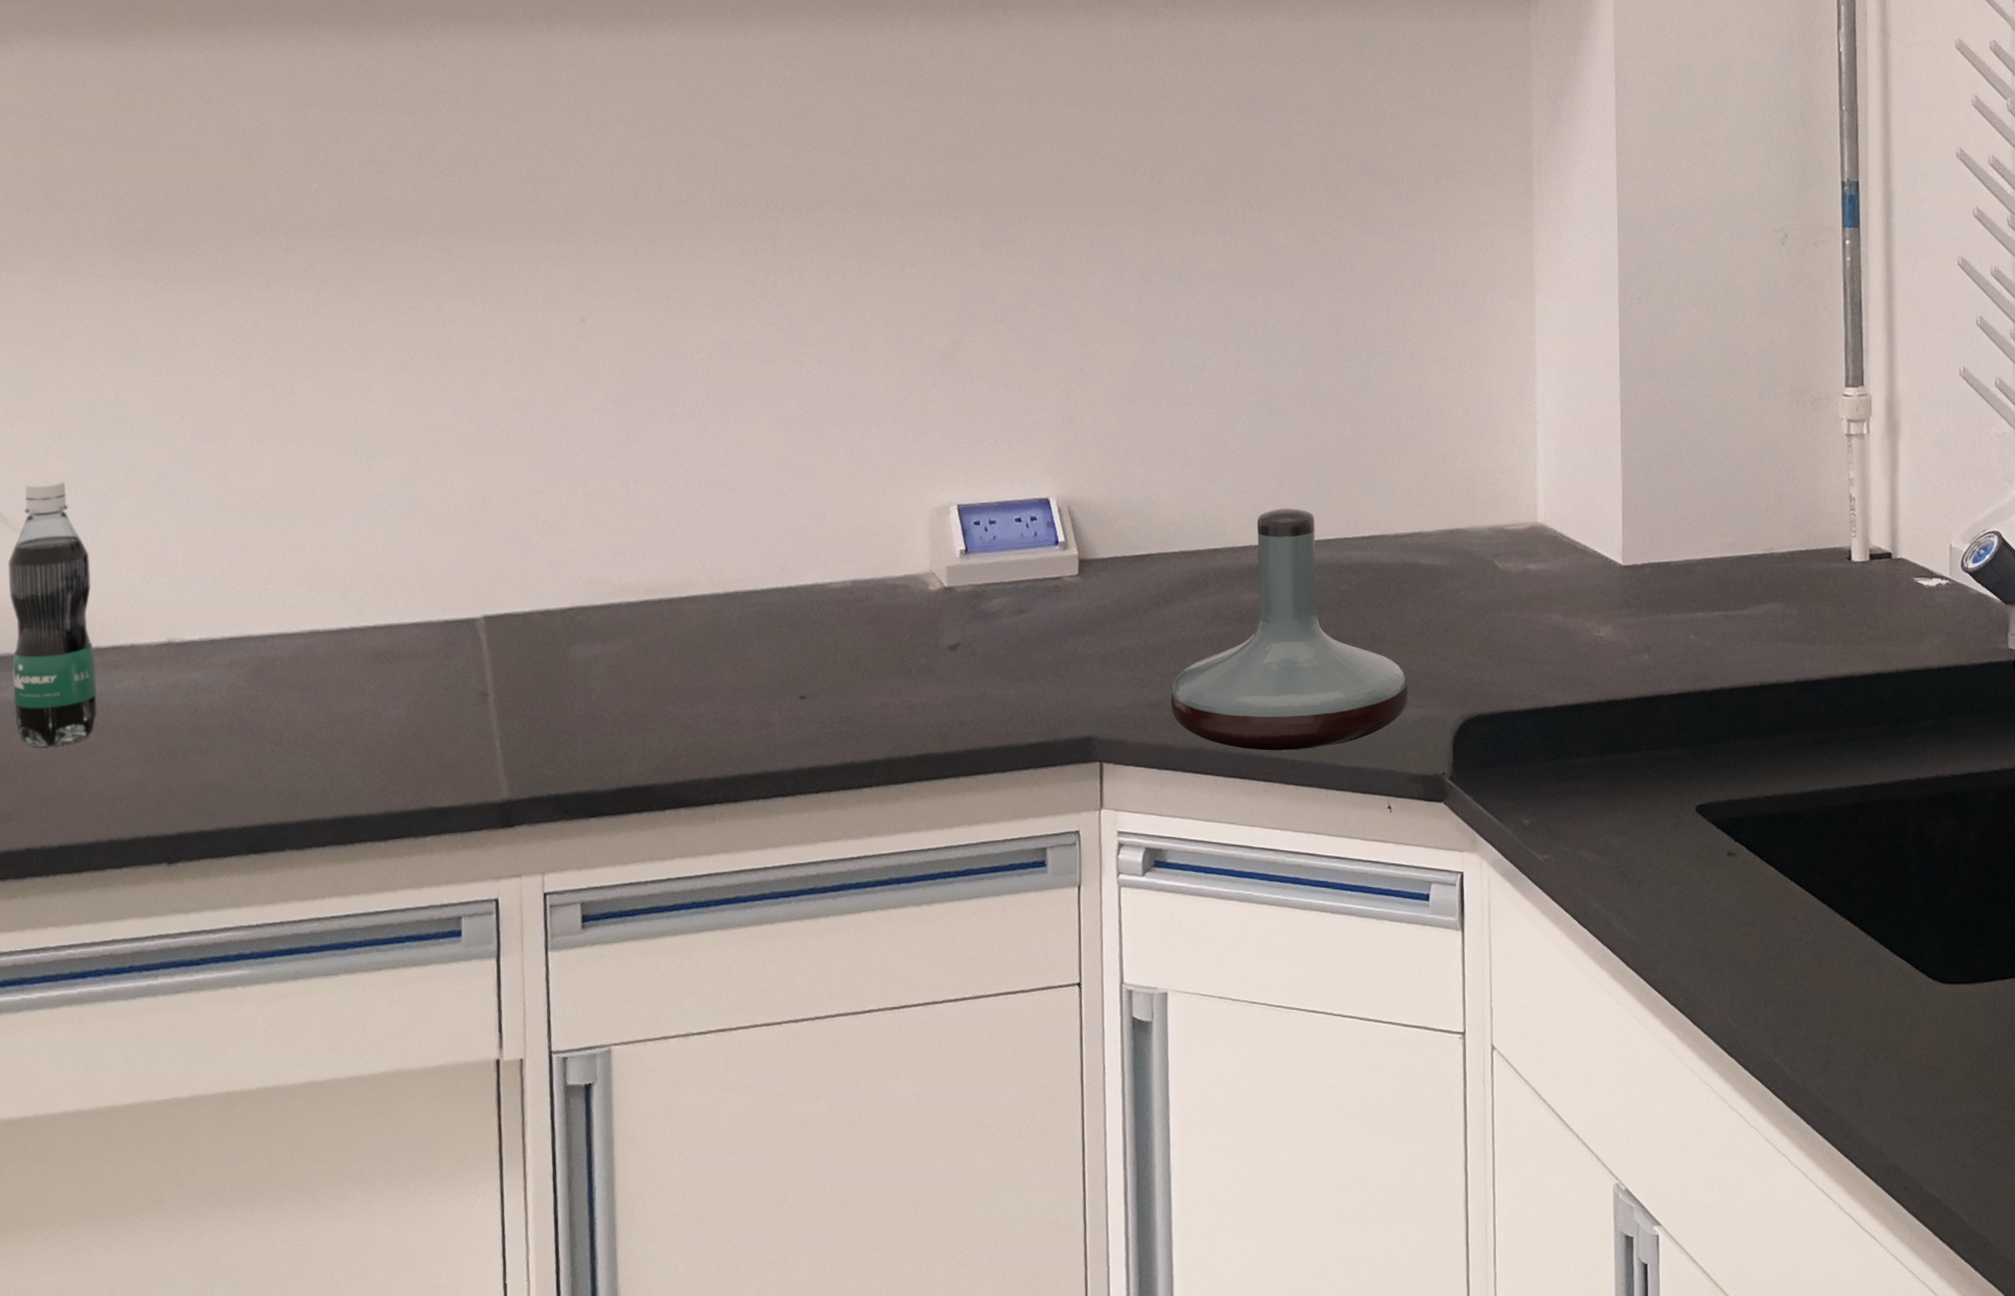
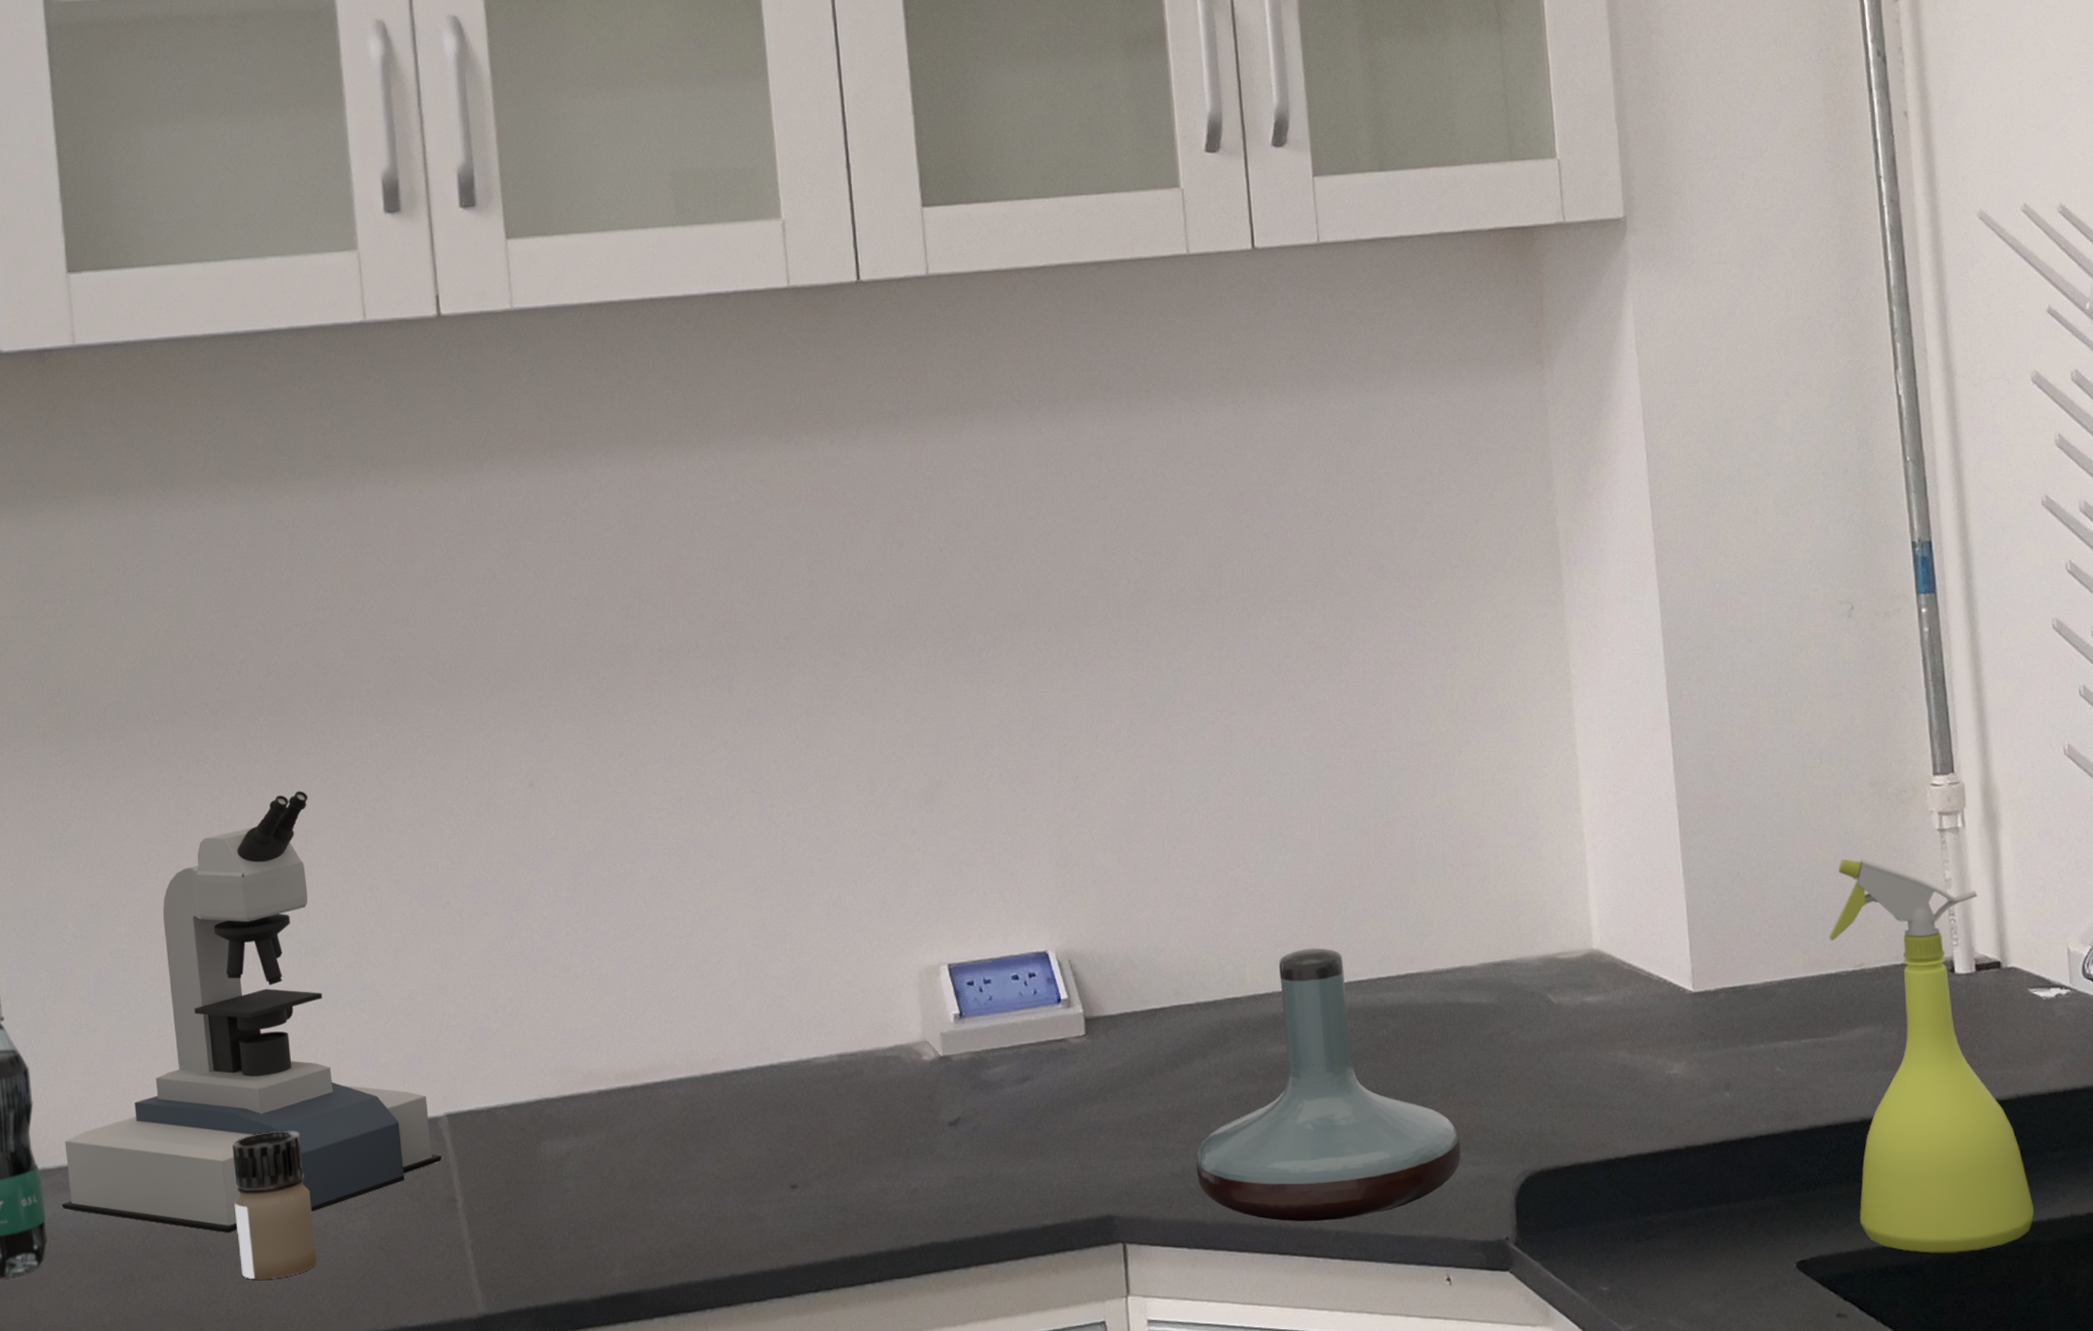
microscope: none [112,313,477,715] -> present [61,791,442,1233]
bottle: none [278,623,353,759] -> present [231,1130,317,1280]
spray bottle: none [1745,455,1905,805] -> present [1829,859,2035,1254]

